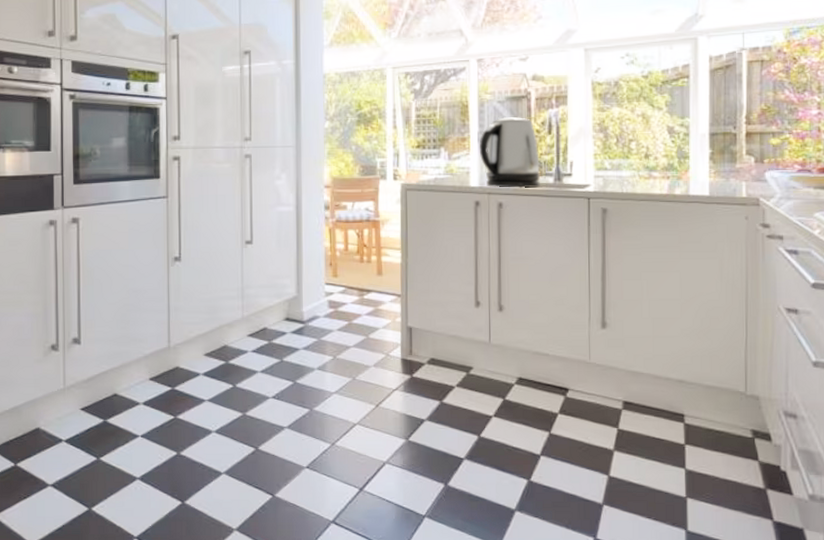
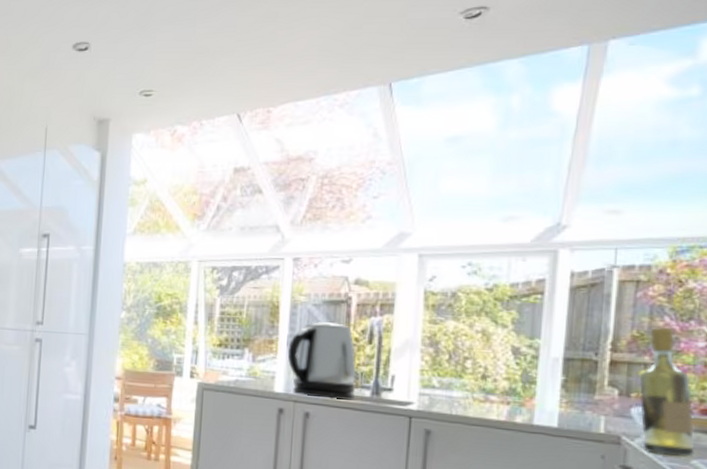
bottle: none [769,100,816,211] -> present [639,328,695,457]

